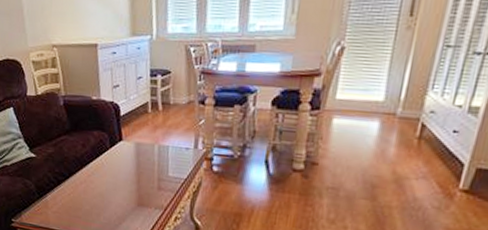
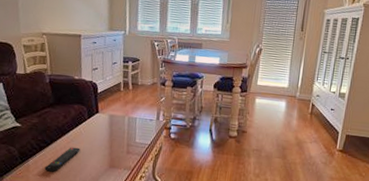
remote control: none [64,181,103,209] -> present [44,147,80,172]

